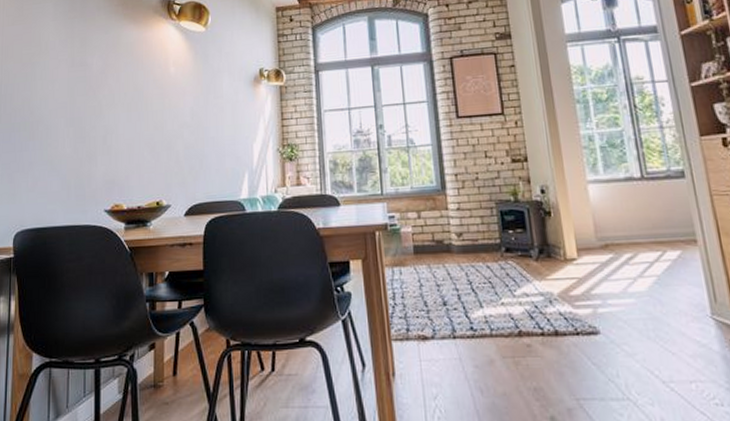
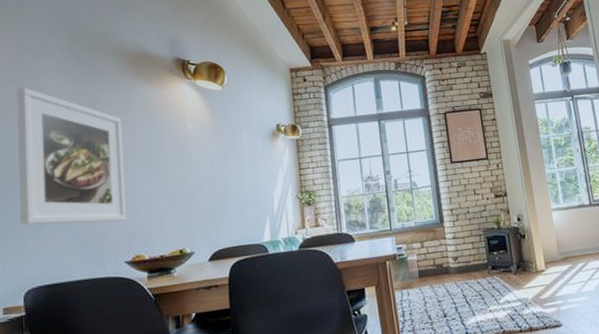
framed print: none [15,29,109,168] -> present [16,87,127,225]

